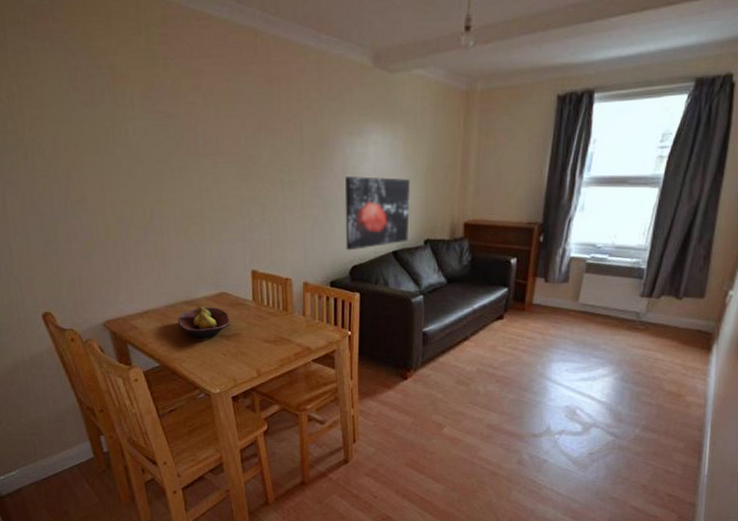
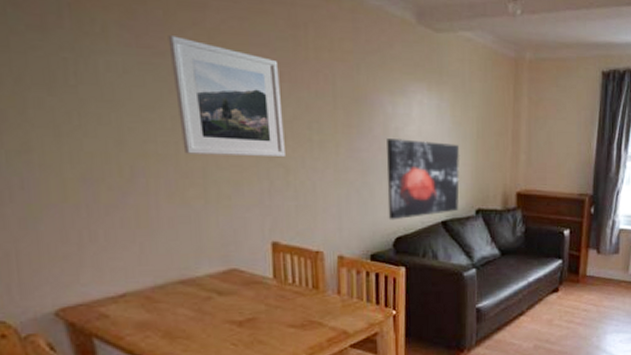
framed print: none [175,100,262,198] -> present [168,35,285,156]
fruit bowl: present [178,306,231,339] -> none [170,286,245,327]

